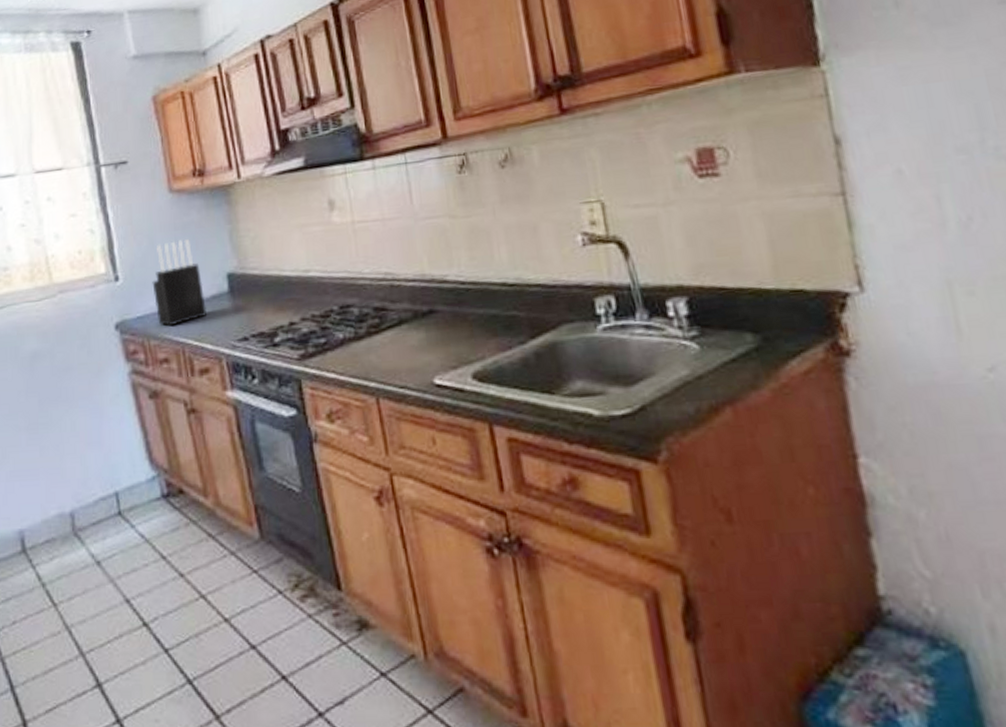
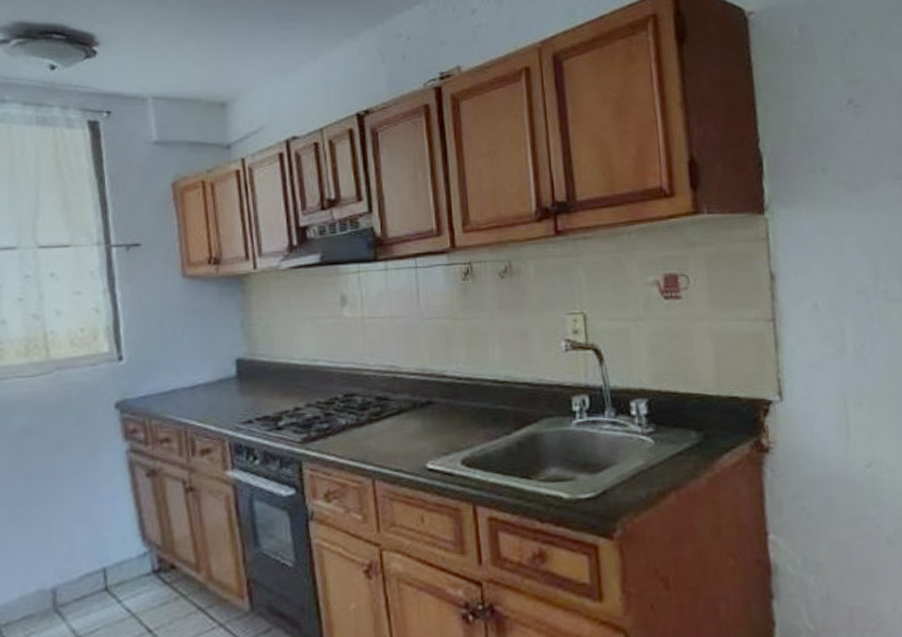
knife block: present [152,239,206,326] -> none [158,324,212,407]

